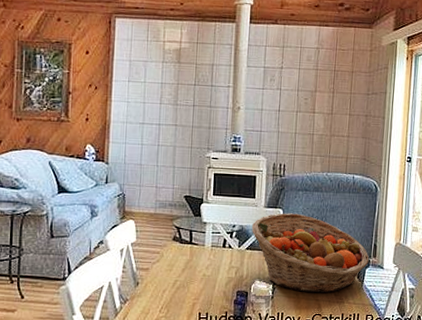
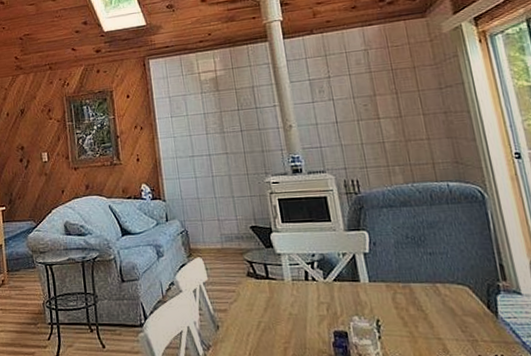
fruit basket: present [251,213,369,293] -> none [334,234,498,330]

